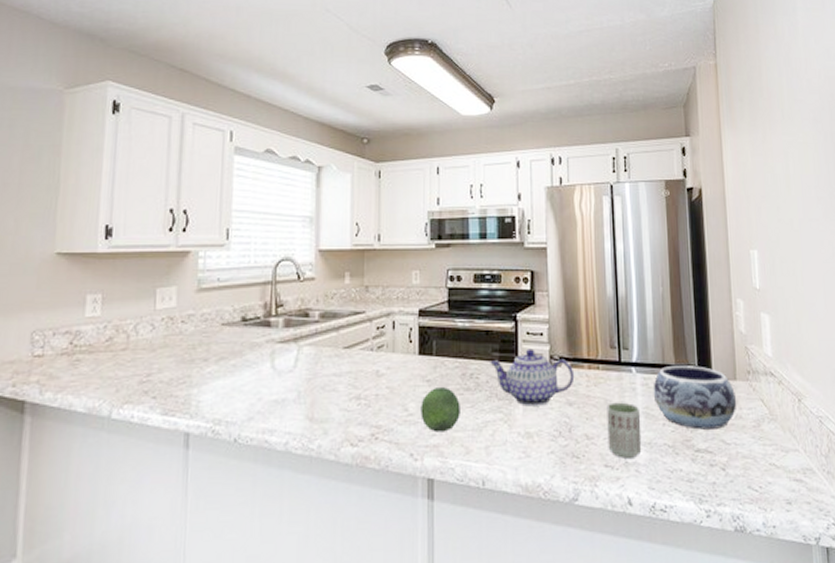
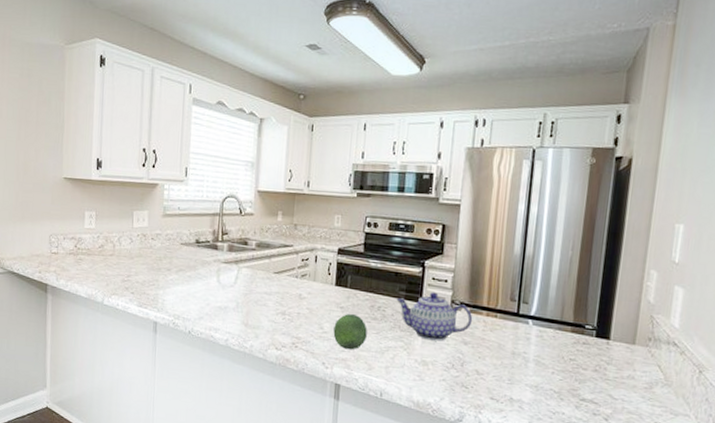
cup: present [607,402,642,458] -> none [495,347,532,396]
decorative bowl: present [653,366,737,430] -> none [546,323,632,385]

